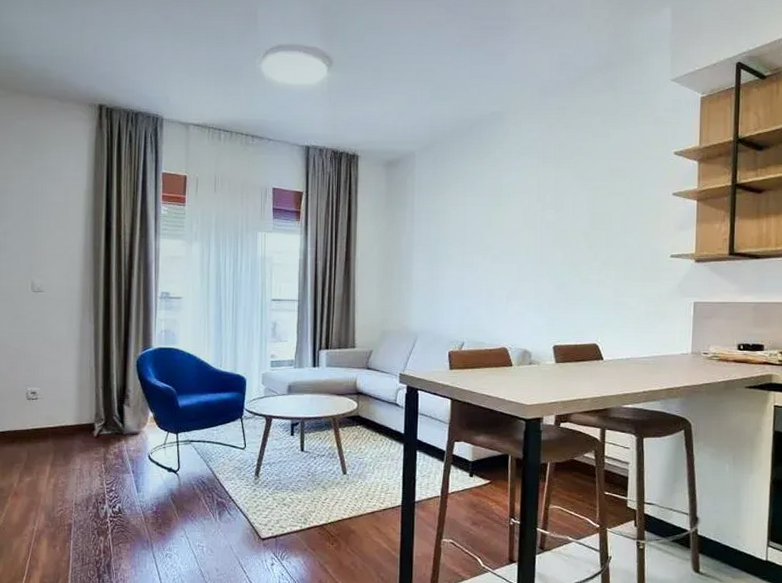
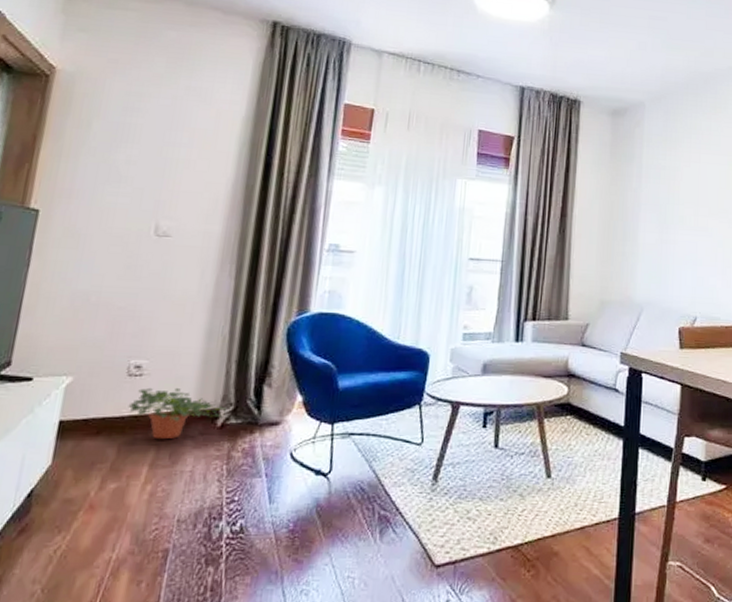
potted plant: none [30,408,99,446] -> present [128,387,226,440]

